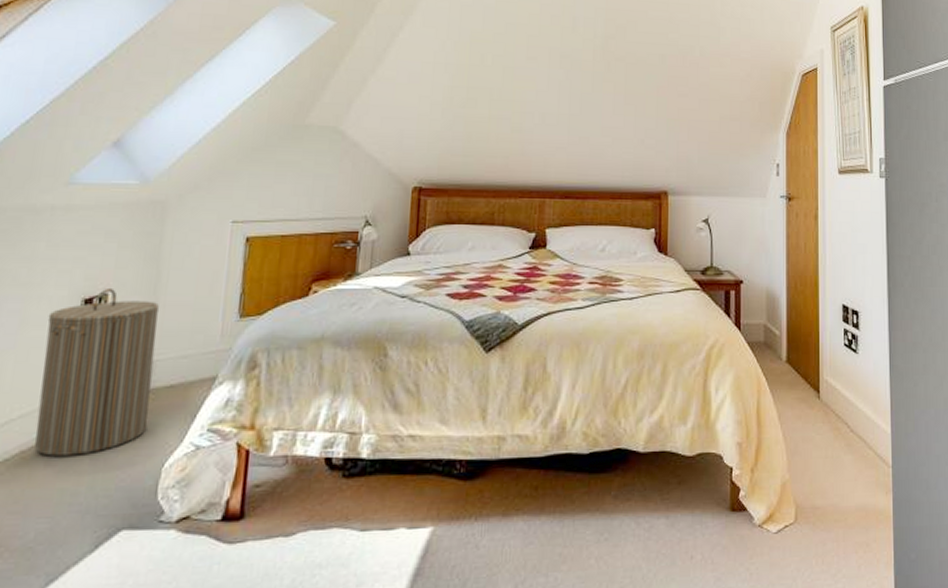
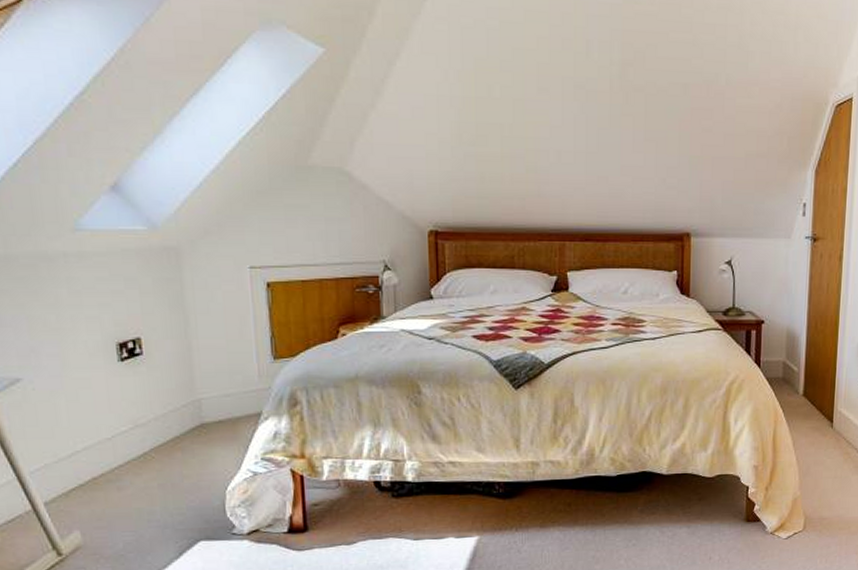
laundry hamper: present [35,287,159,456] -> none [87,332,205,482]

